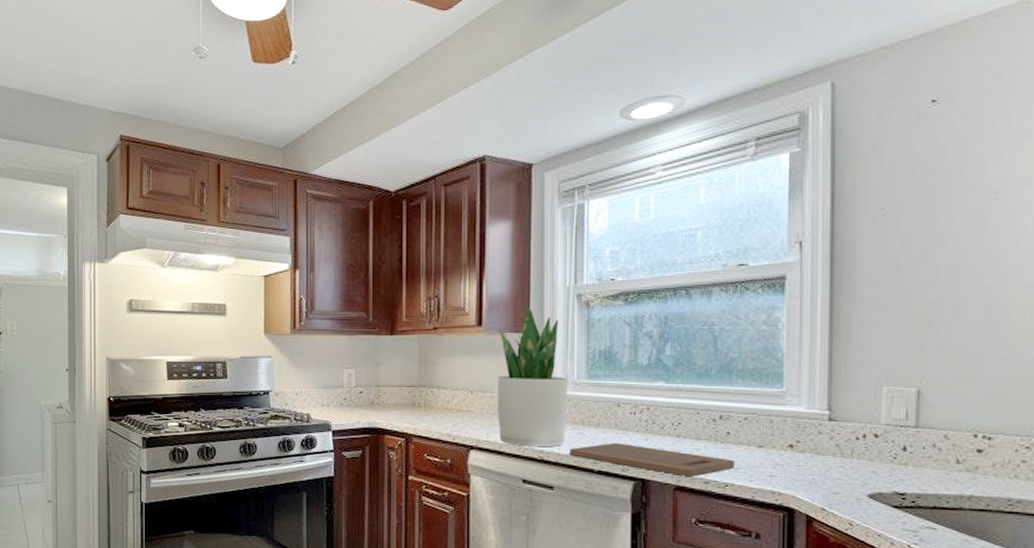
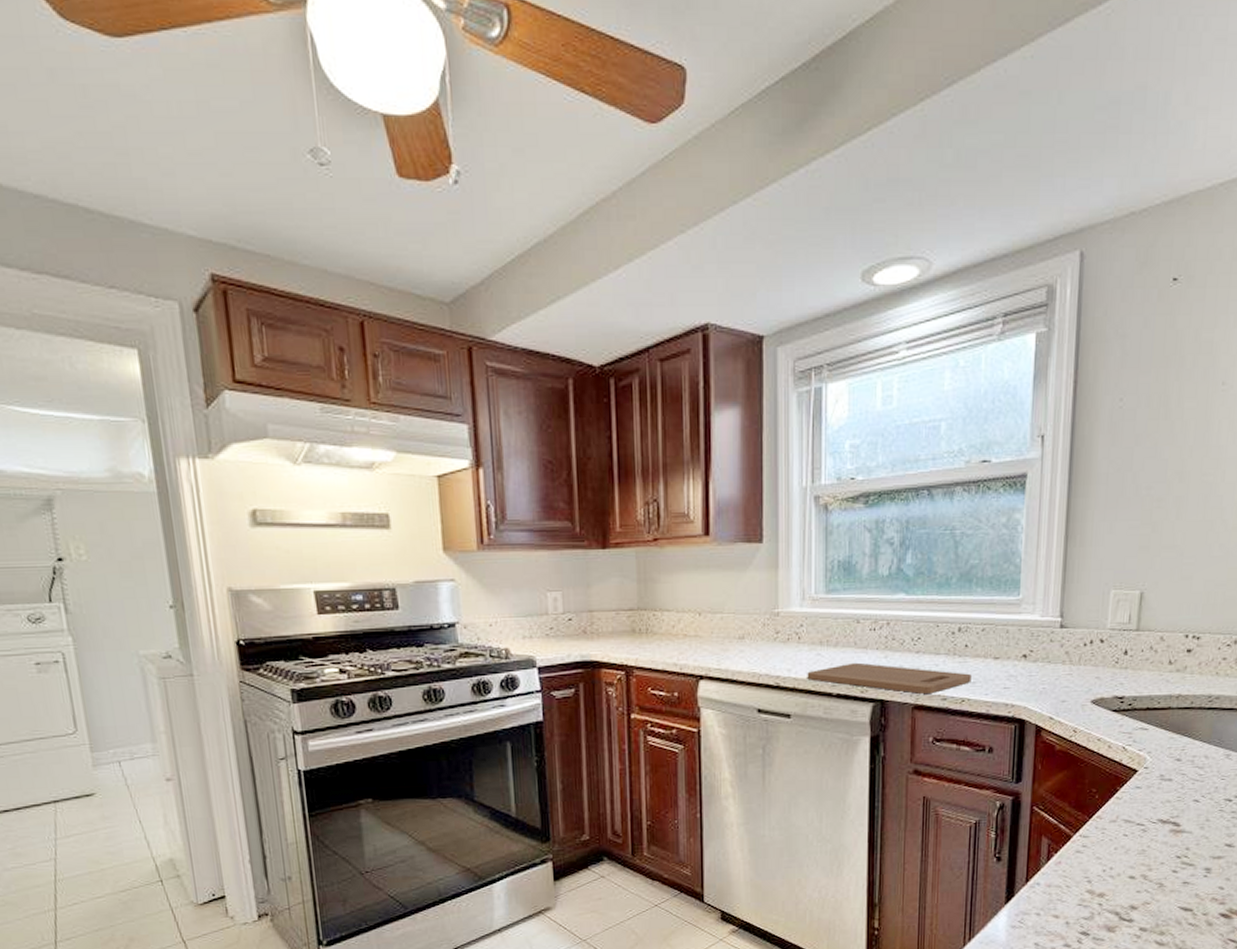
planter: present [495,310,567,448] -> none [725,515,804,673]

